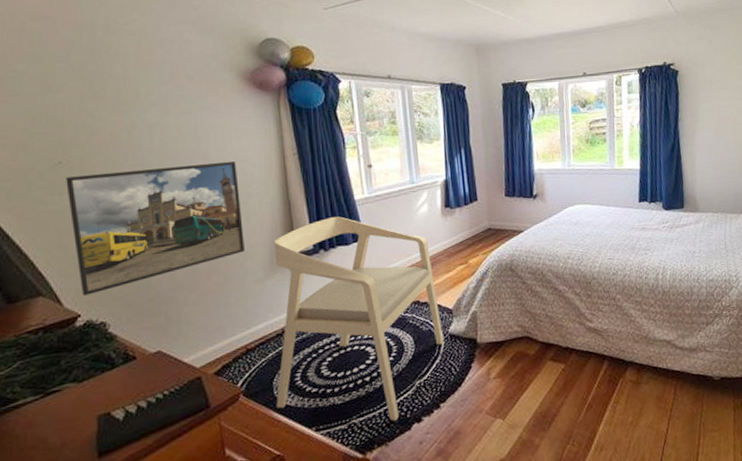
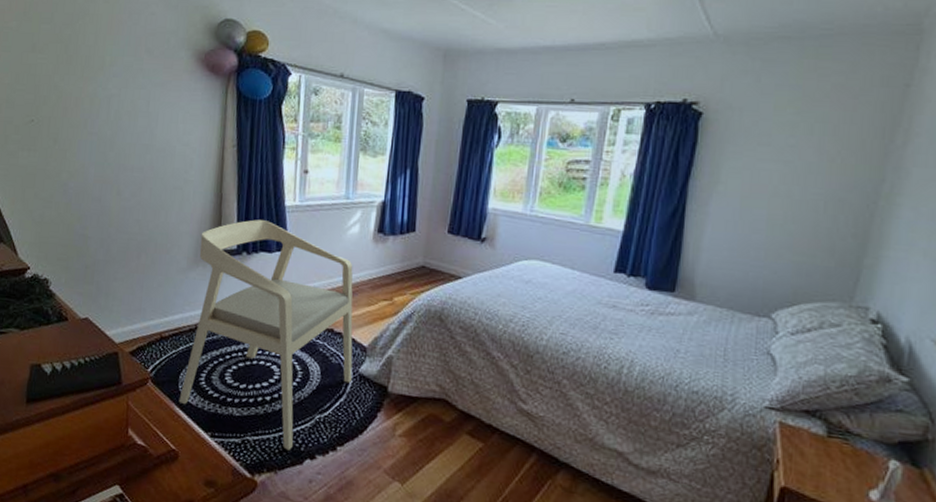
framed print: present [66,160,245,296] -> none [33,135,179,251]

